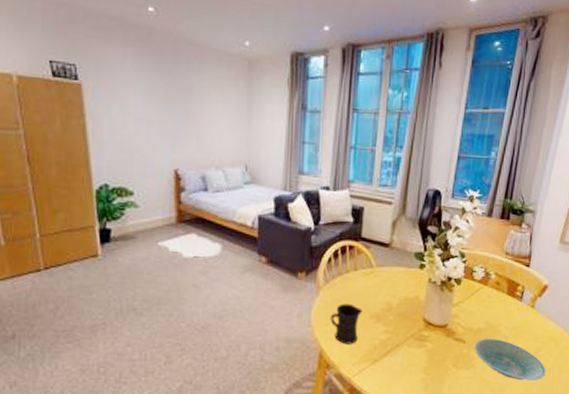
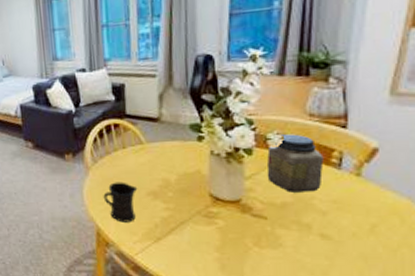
jar: none [469,268,512,320] -> present [266,134,324,193]
bowl: present [474,338,546,381] -> none [279,213,390,263]

